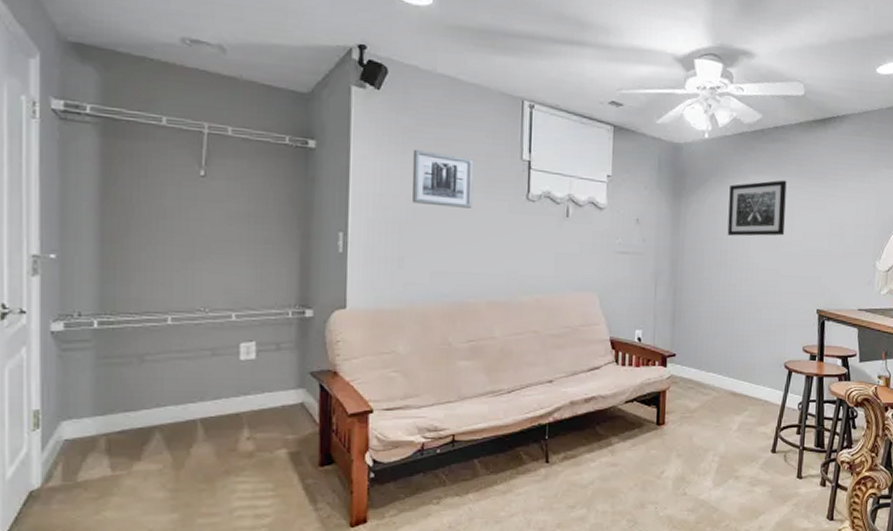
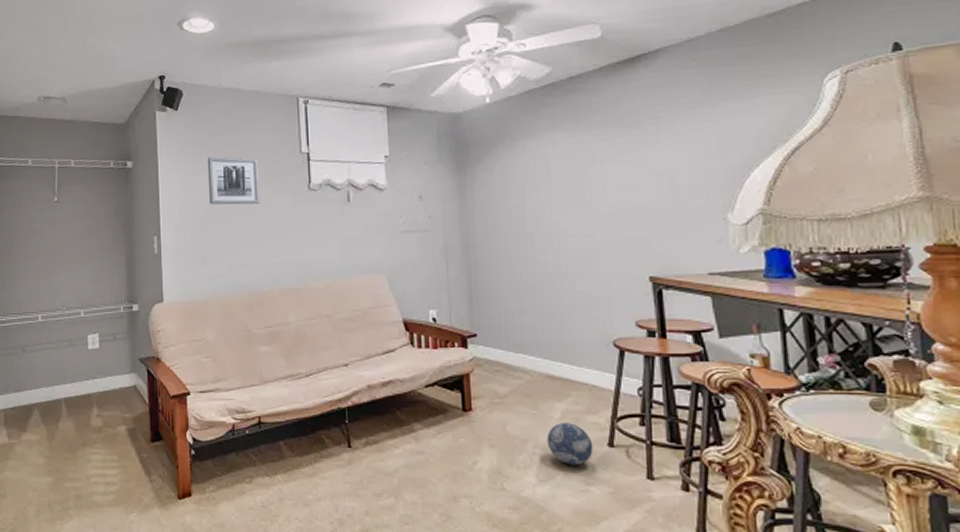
decorative ball: none [724,433,760,470] -> present [547,423,593,466]
wall art: present [727,180,787,236] -> none [521,133,596,202]

